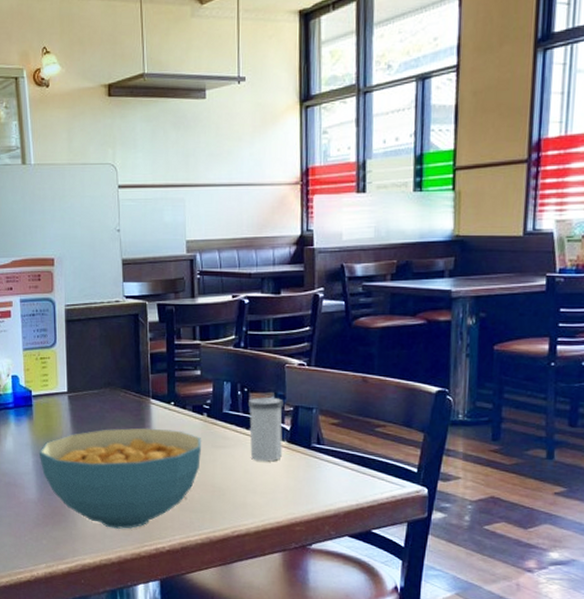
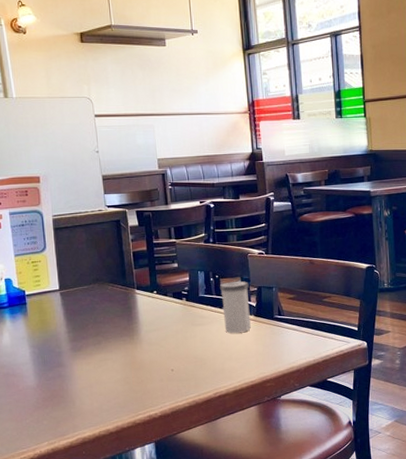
cereal bowl: present [38,427,202,529] -> none [35,314,183,403]

